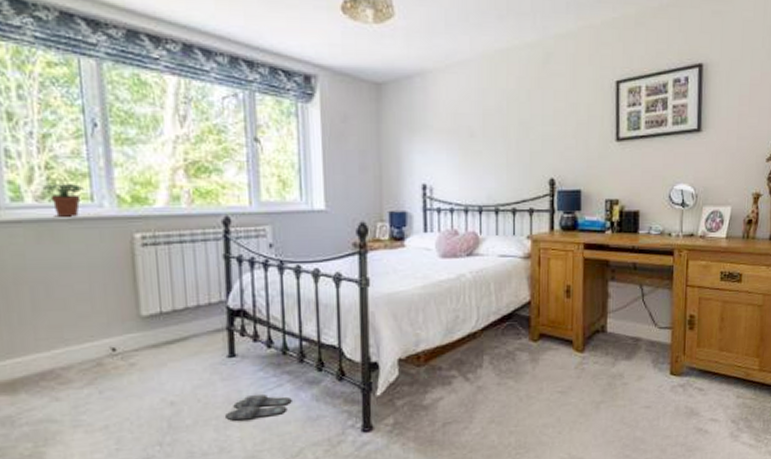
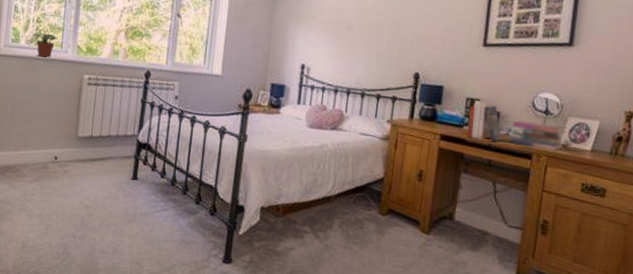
slippers: present [225,394,292,421] -> none [122,212,173,234]
books: none [610,200,645,244] -> present [466,100,503,142]
books: none [650,215,702,244] -> present [508,119,566,152]

